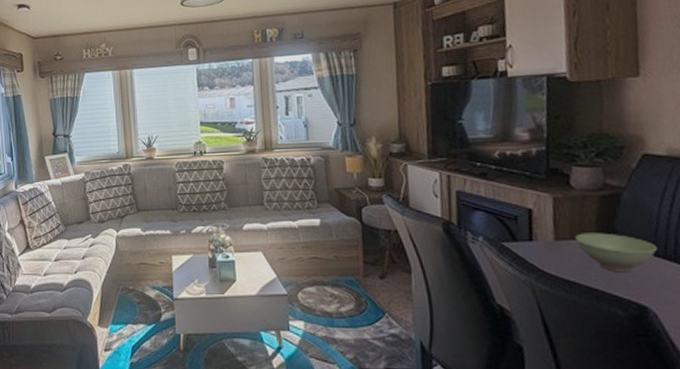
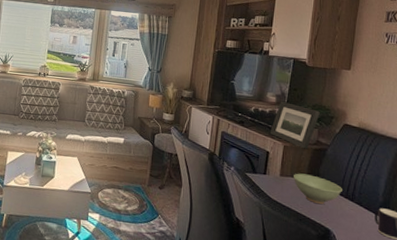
picture frame: none [527,136,602,198] -> present [269,101,320,150]

